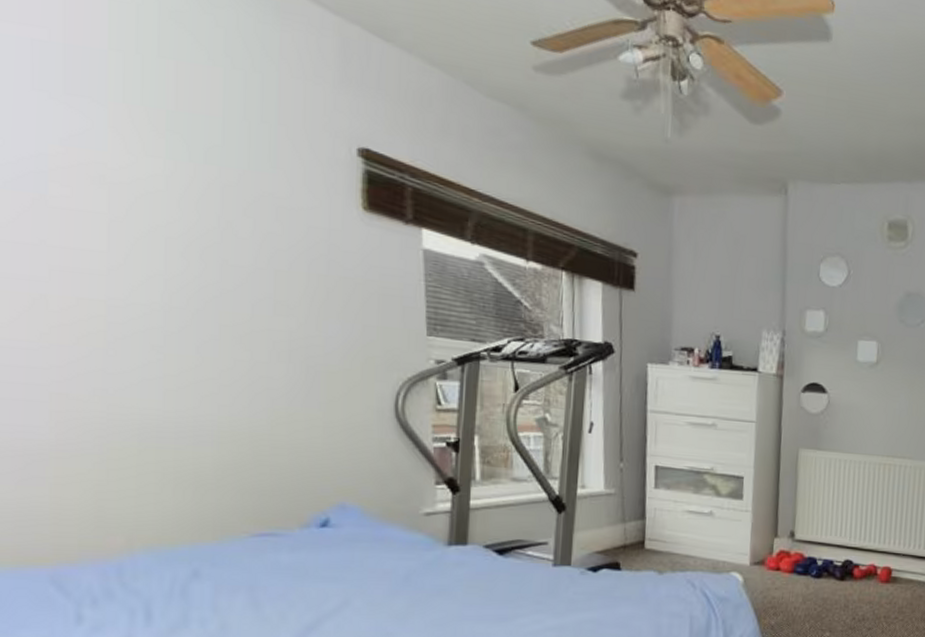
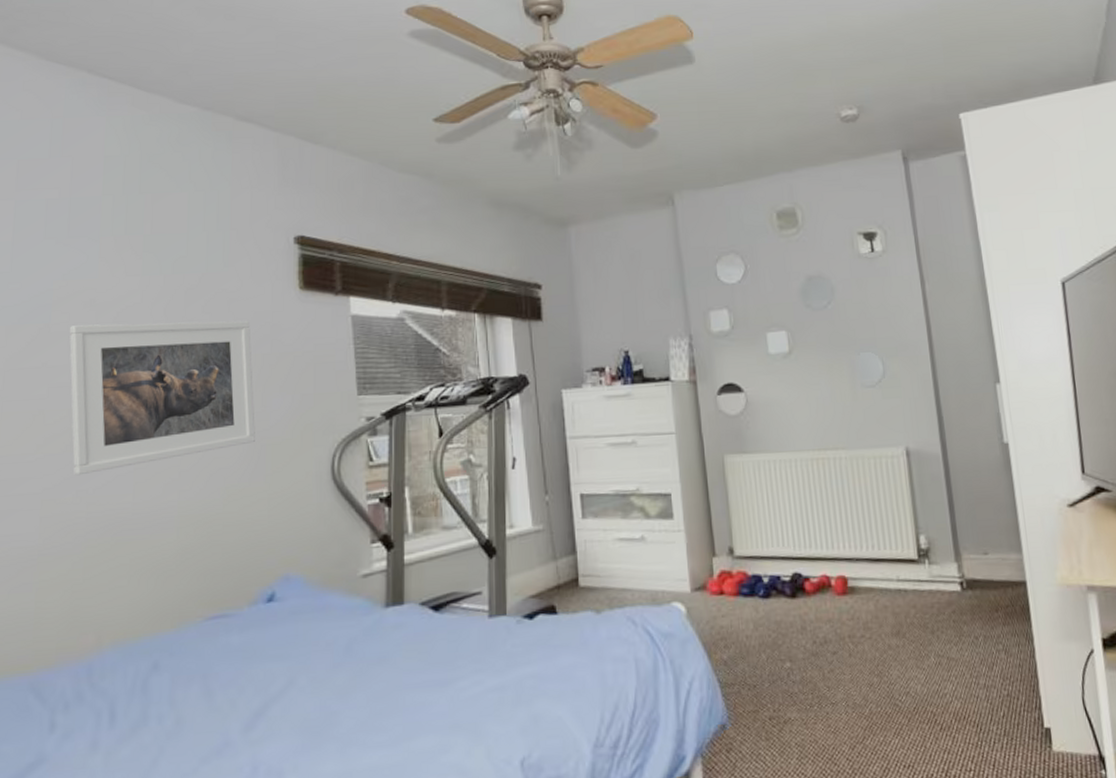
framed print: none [72,202,309,373] -> present [69,320,255,476]

